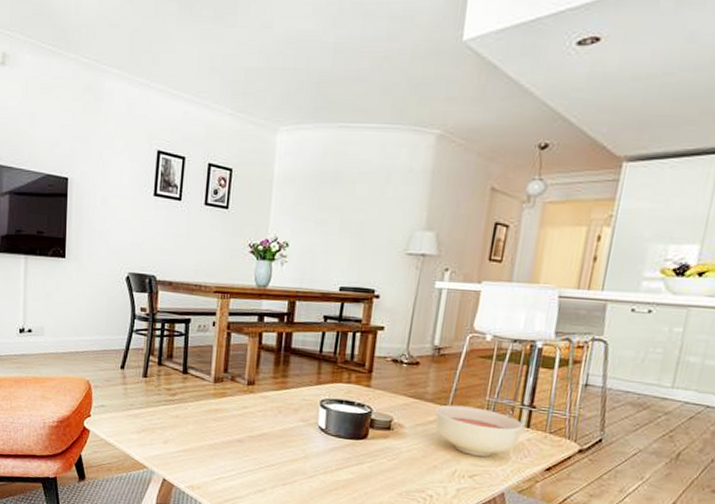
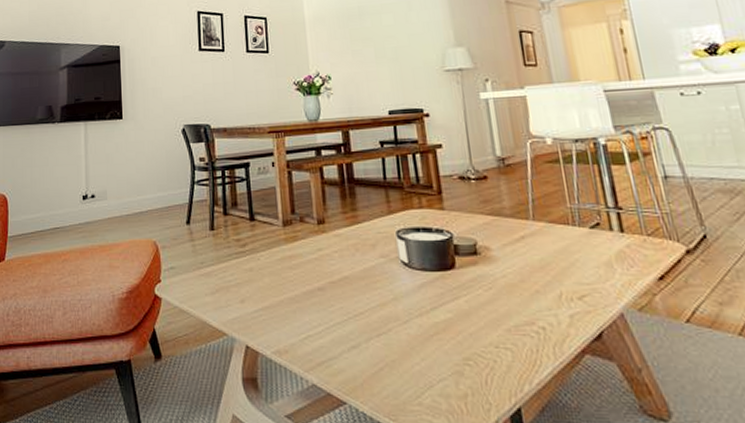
bowl: present [434,404,523,457] -> none [517,217,618,272]

